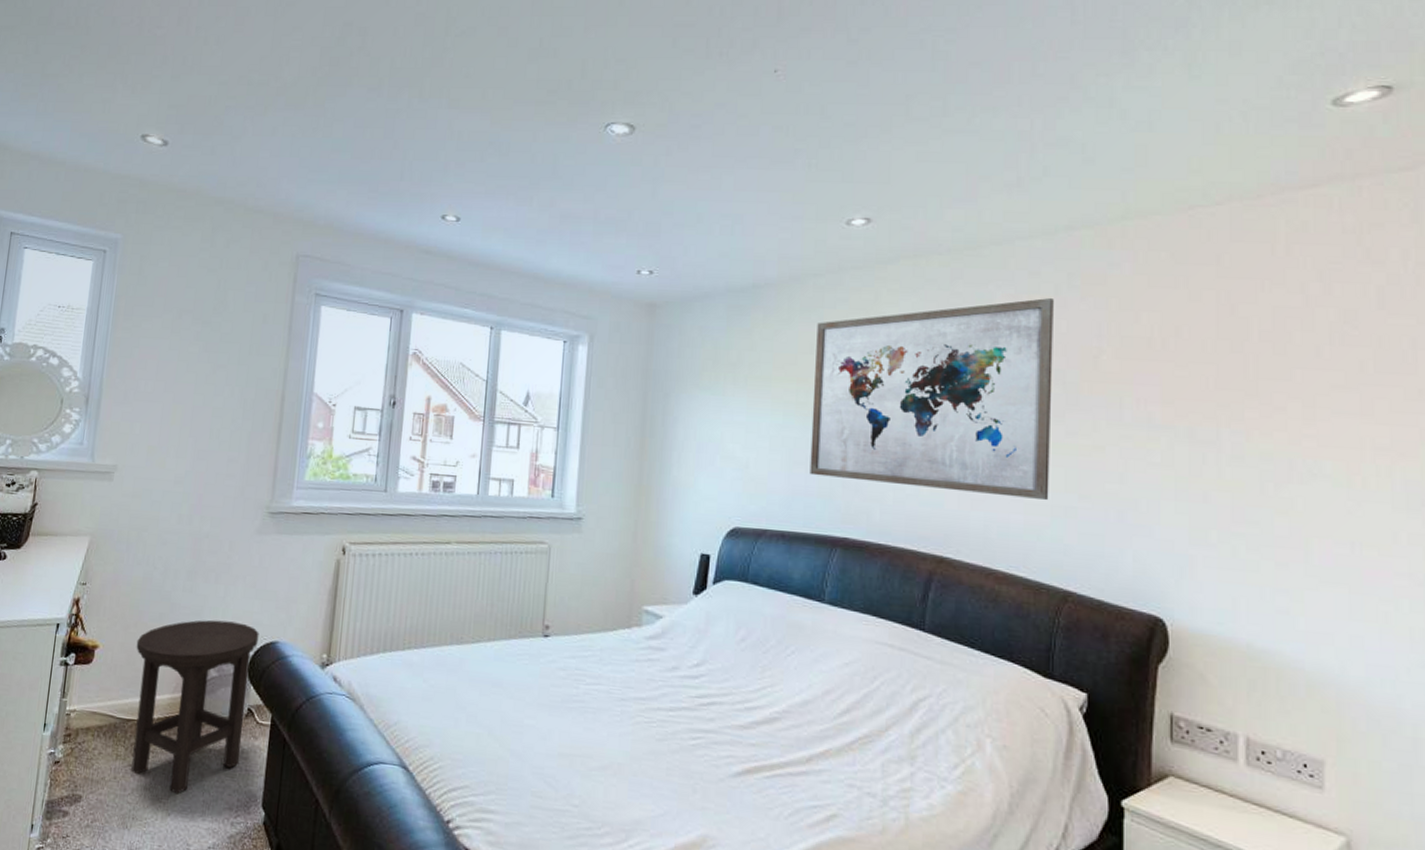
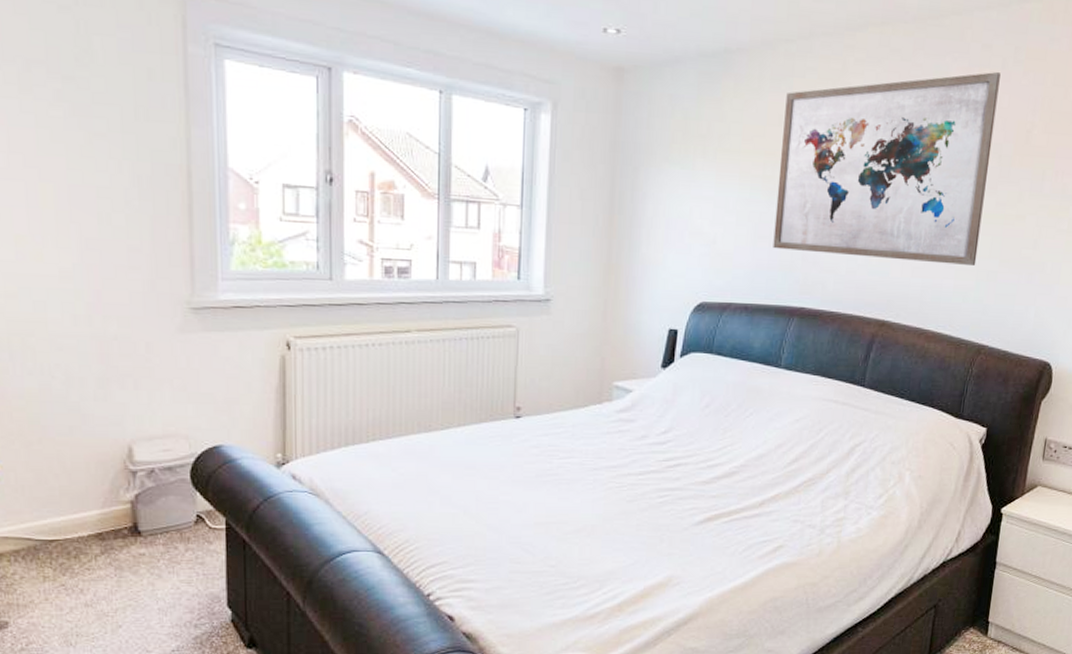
stool: present [131,620,259,794] -> none [45,428,199,606]

